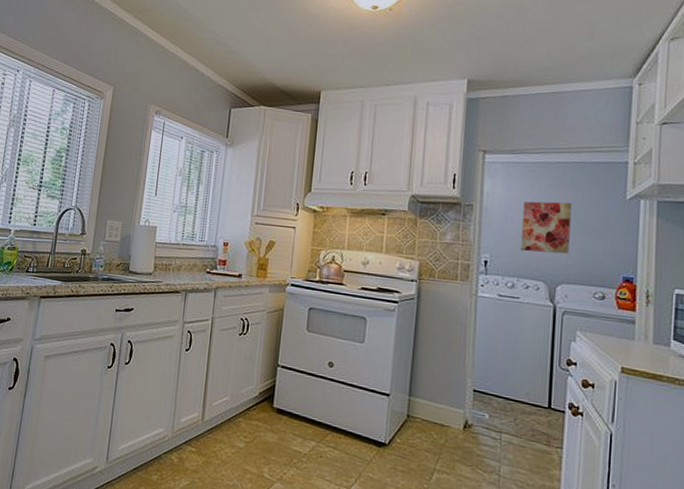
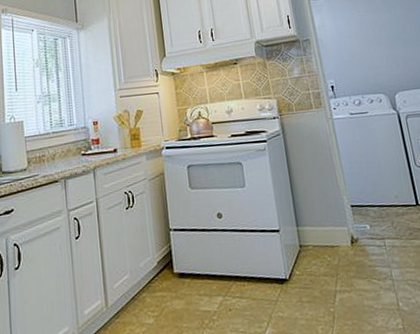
wall art: present [521,201,572,254] -> none [350,21,397,71]

